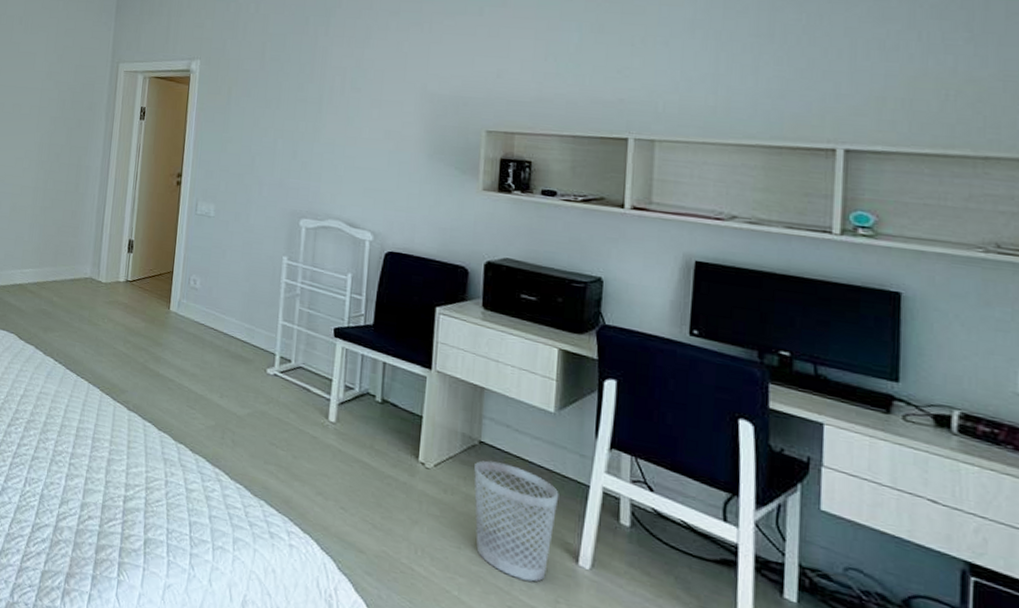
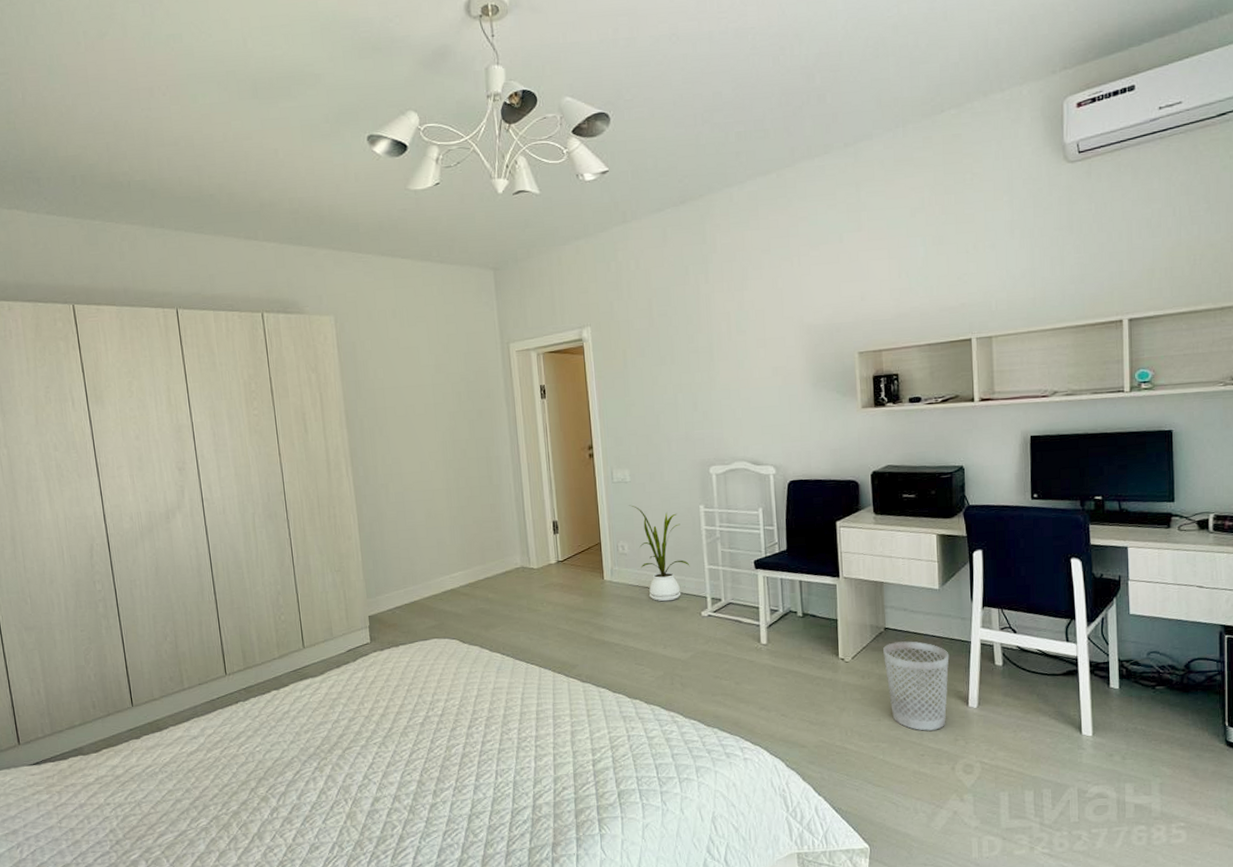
house plant: none [209,240,263,349] -> present [629,505,690,602]

